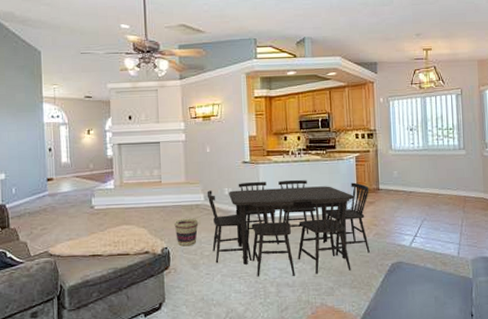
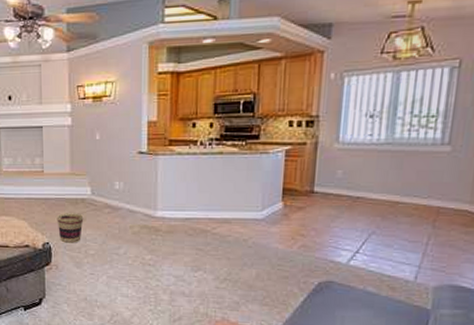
dining table: present [207,180,370,277] -> none [94,176,300,286]

